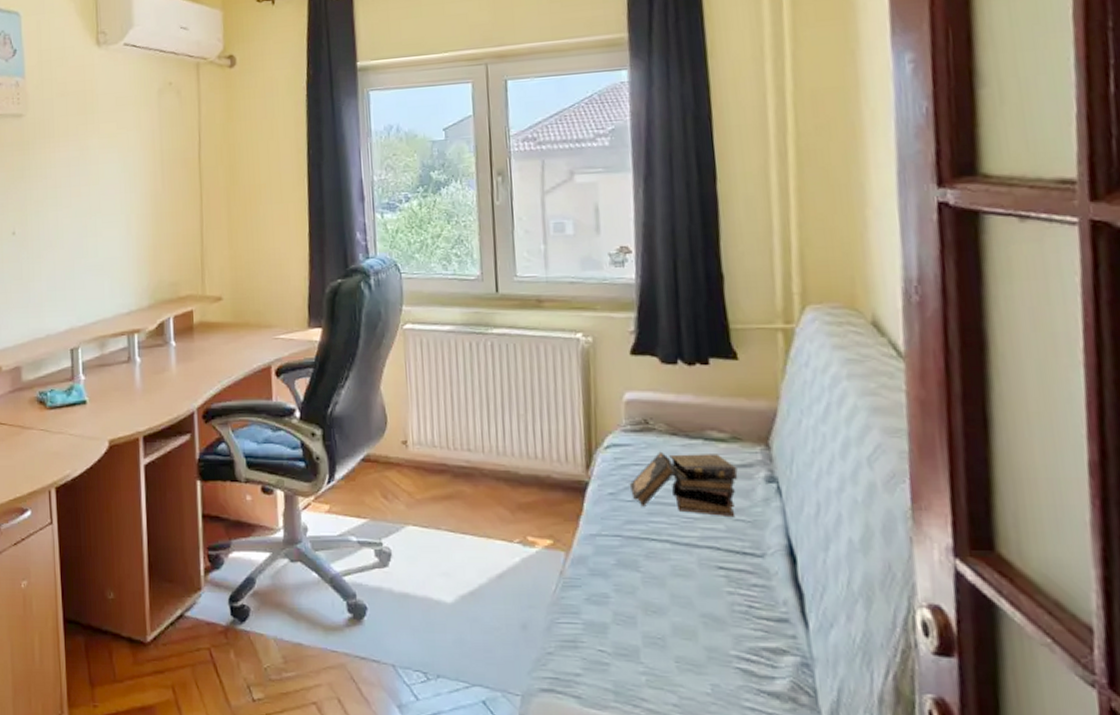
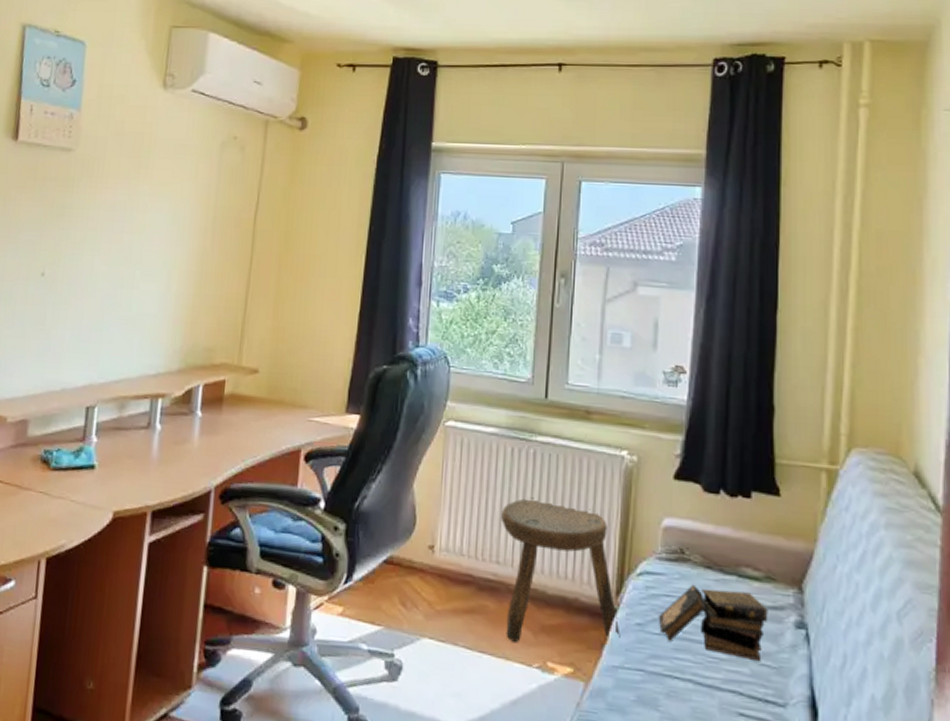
stool: none [467,387,595,521] -> present [501,497,621,642]

